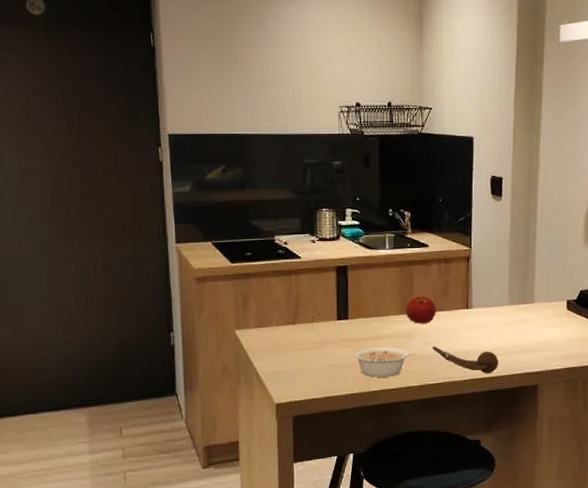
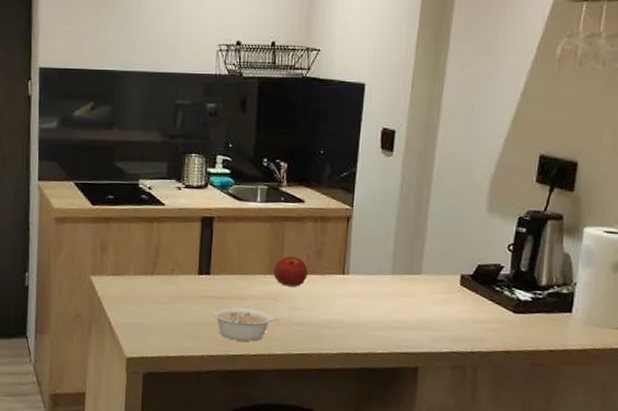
spoon: present [432,345,499,373] -> none [300,311,375,349]

